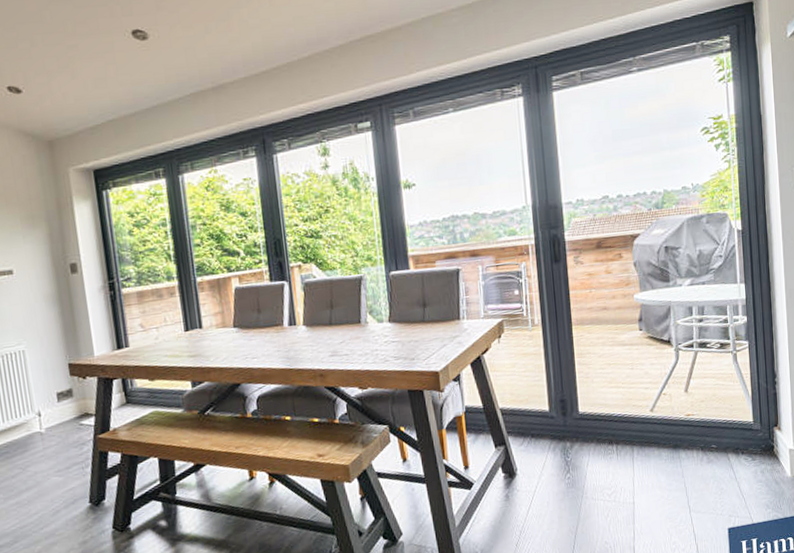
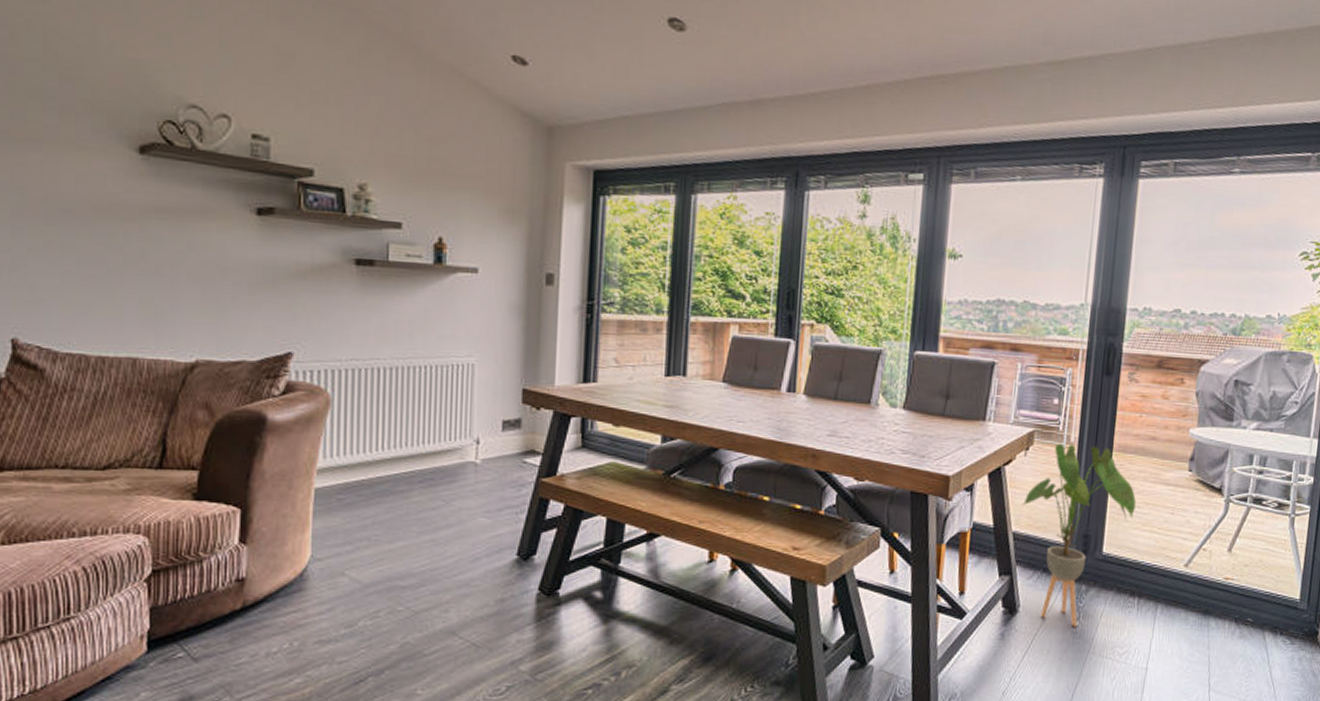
house plant: none [503,323,600,479] -> present [1022,443,1136,627]

